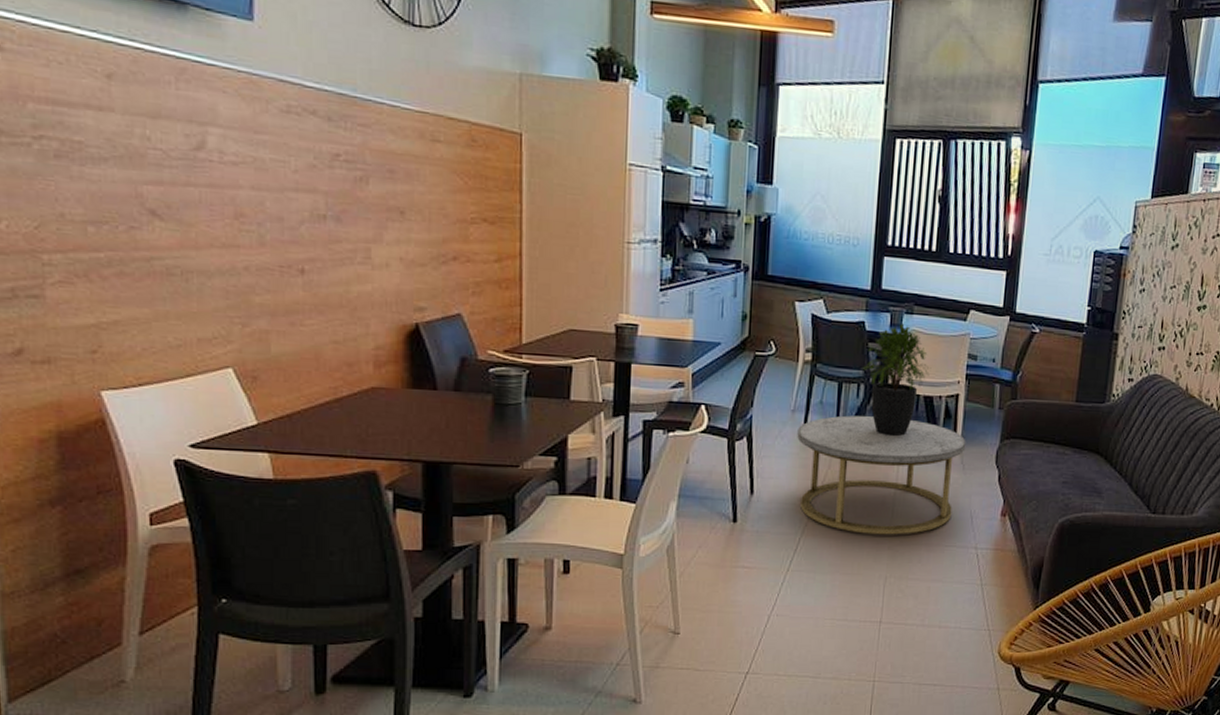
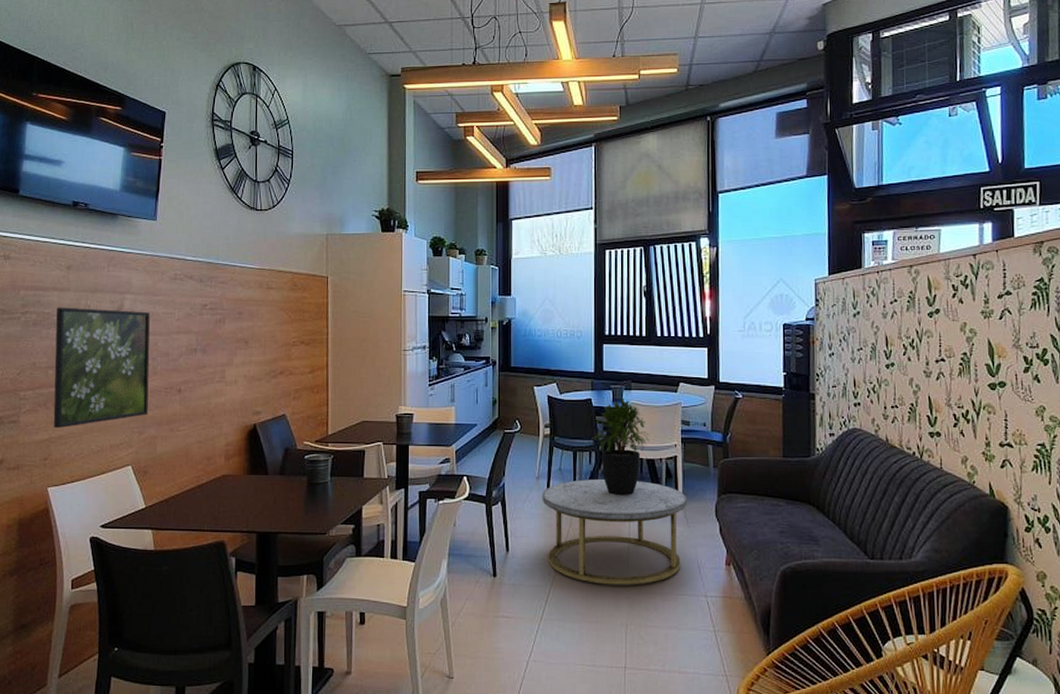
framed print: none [92,134,254,311] -> present [53,307,150,429]

